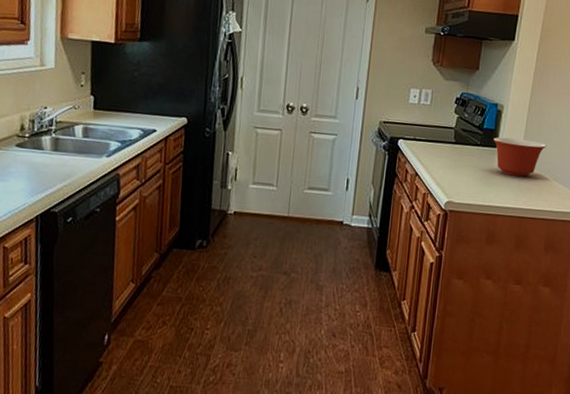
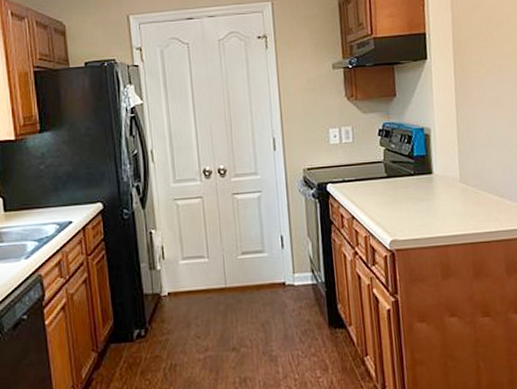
mixing bowl: present [493,137,547,177] -> none [427,159,485,201]

